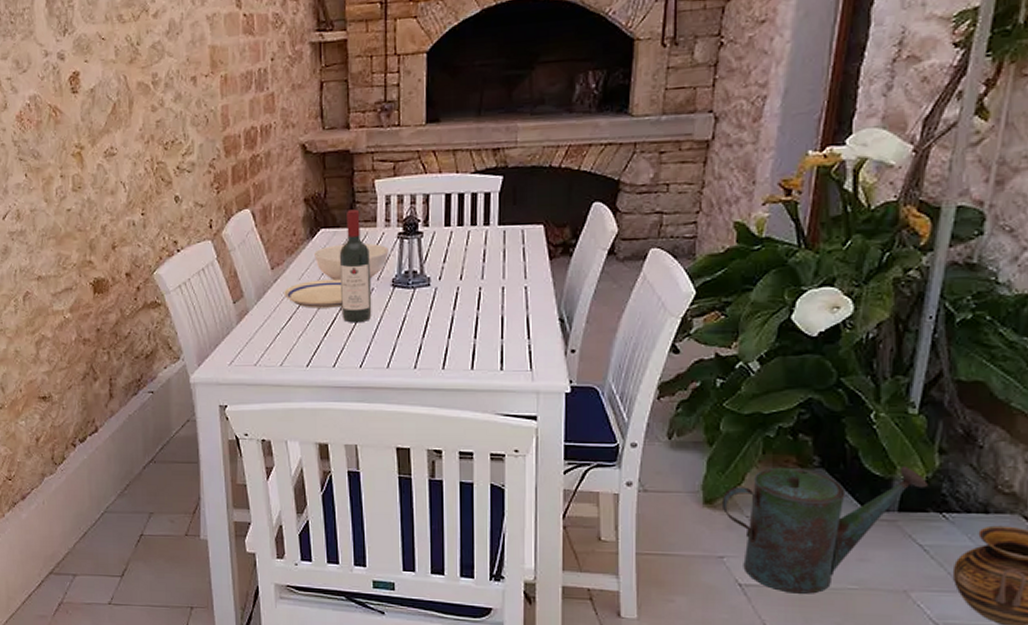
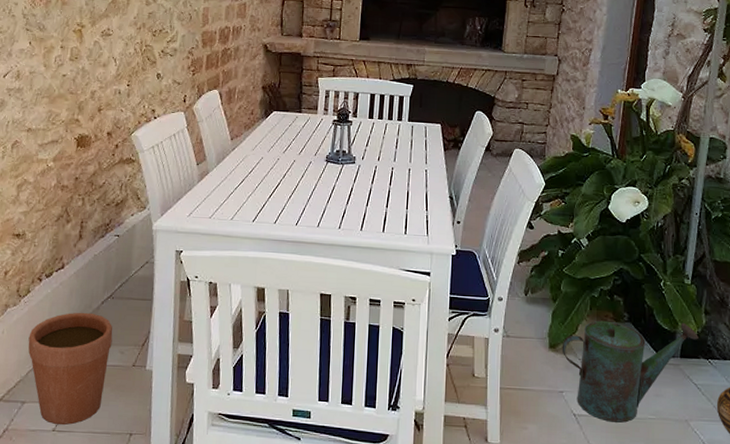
flowerpot: none [70,479,160,598] -> present [28,312,113,425]
plate: present [284,279,343,308] -> none [239,151,287,175]
bowl: present [314,244,389,280] -> none [267,124,325,154]
wine bottle: present [339,209,372,323] -> none [284,98,311,189]

